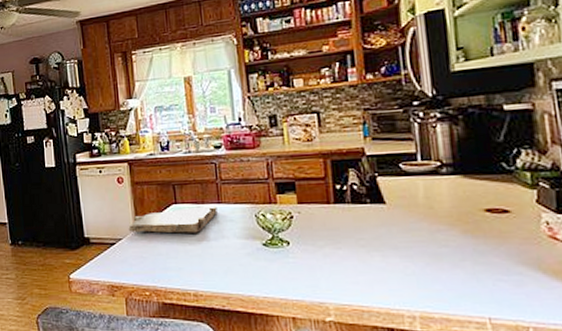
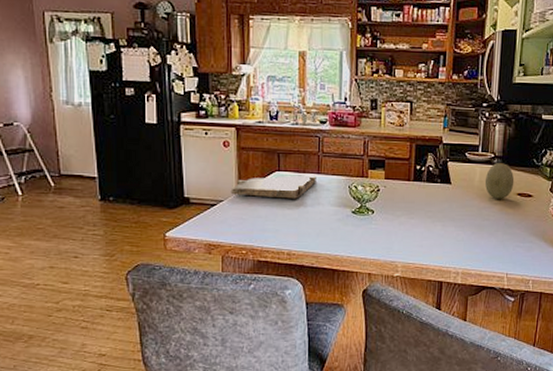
fruit: none [432,172,478,219] -> present [484,163,515,199]

